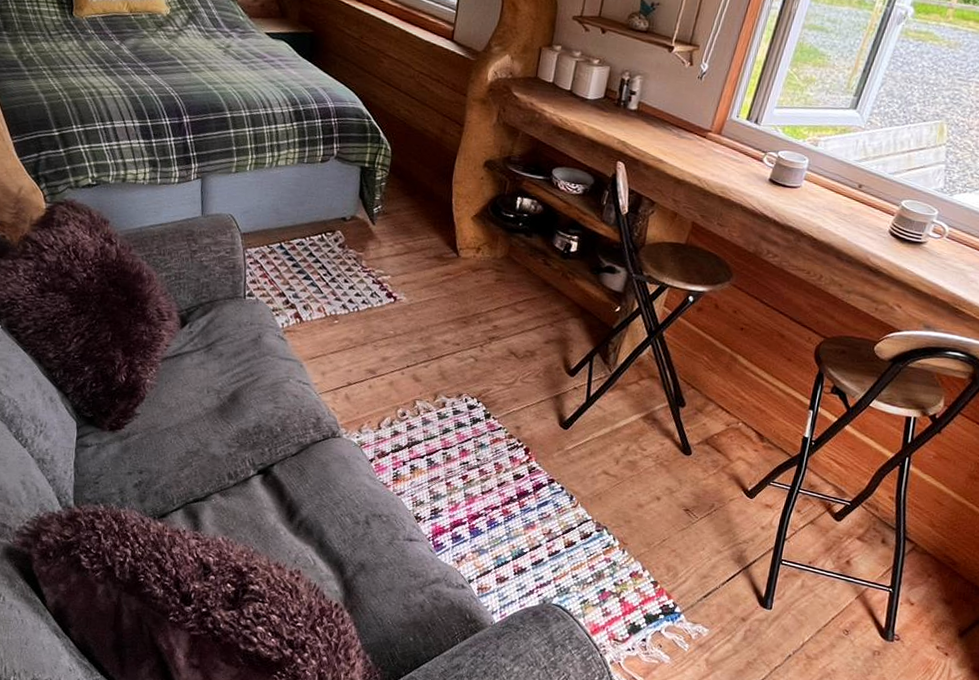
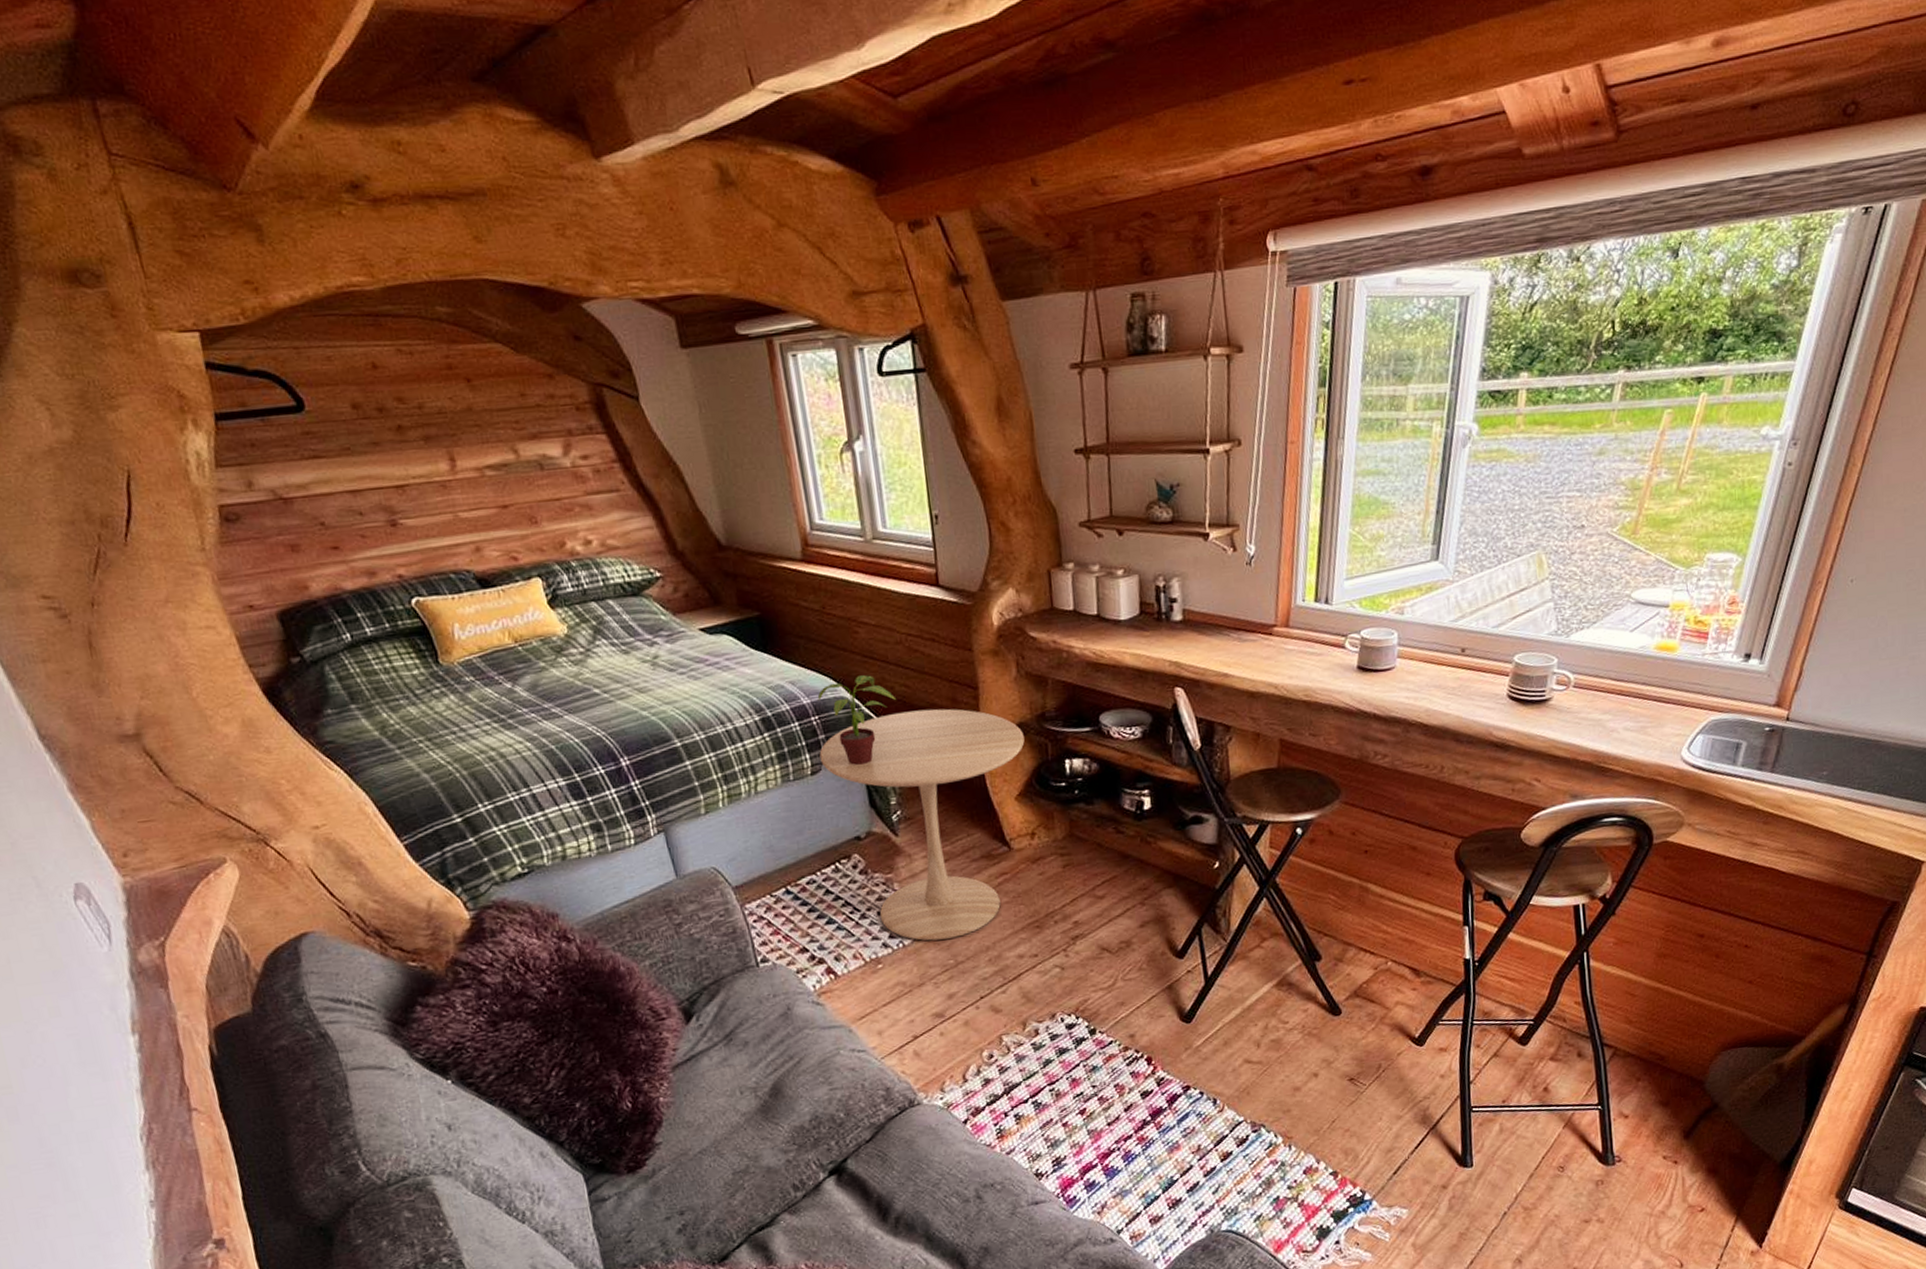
side table: none [330,129,490,315] -> present [819,708,1025,941]
potted plant: none [340,95,399,164] -> present [817,675,895,765]

